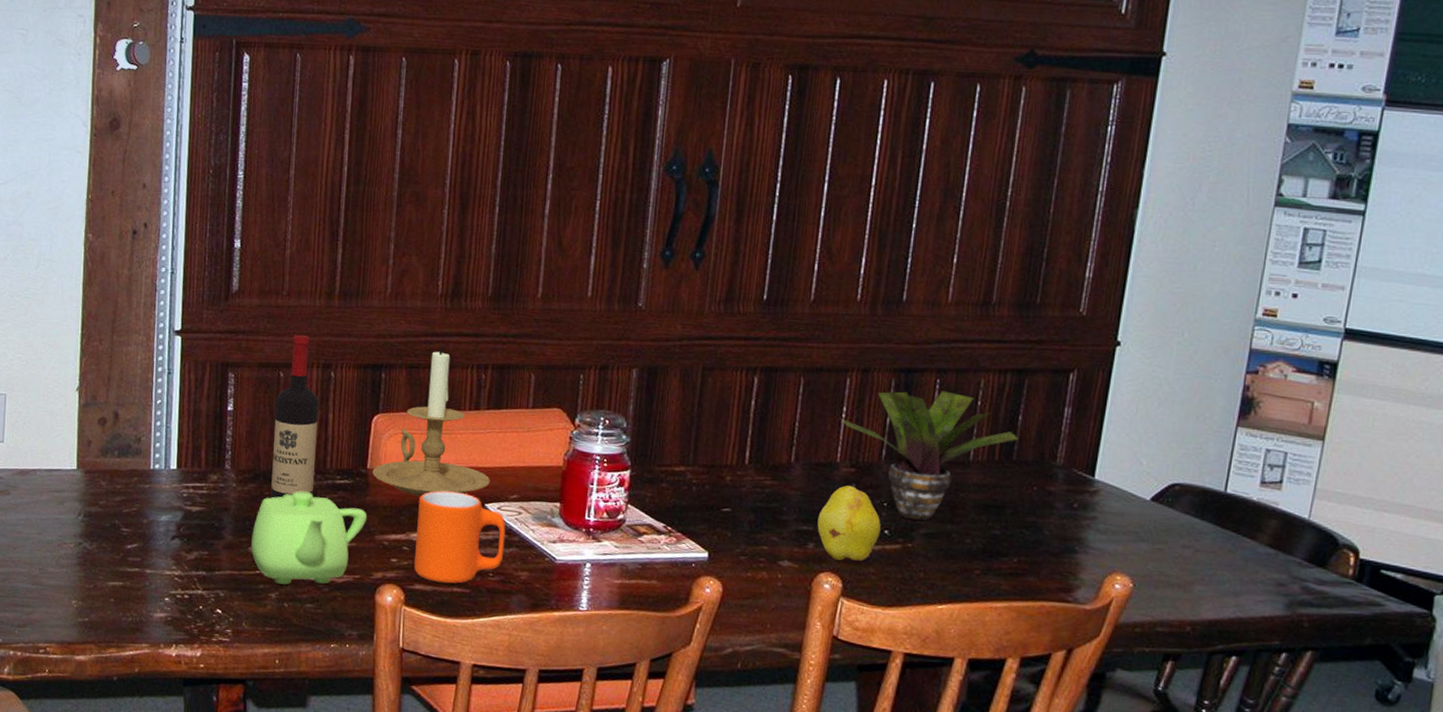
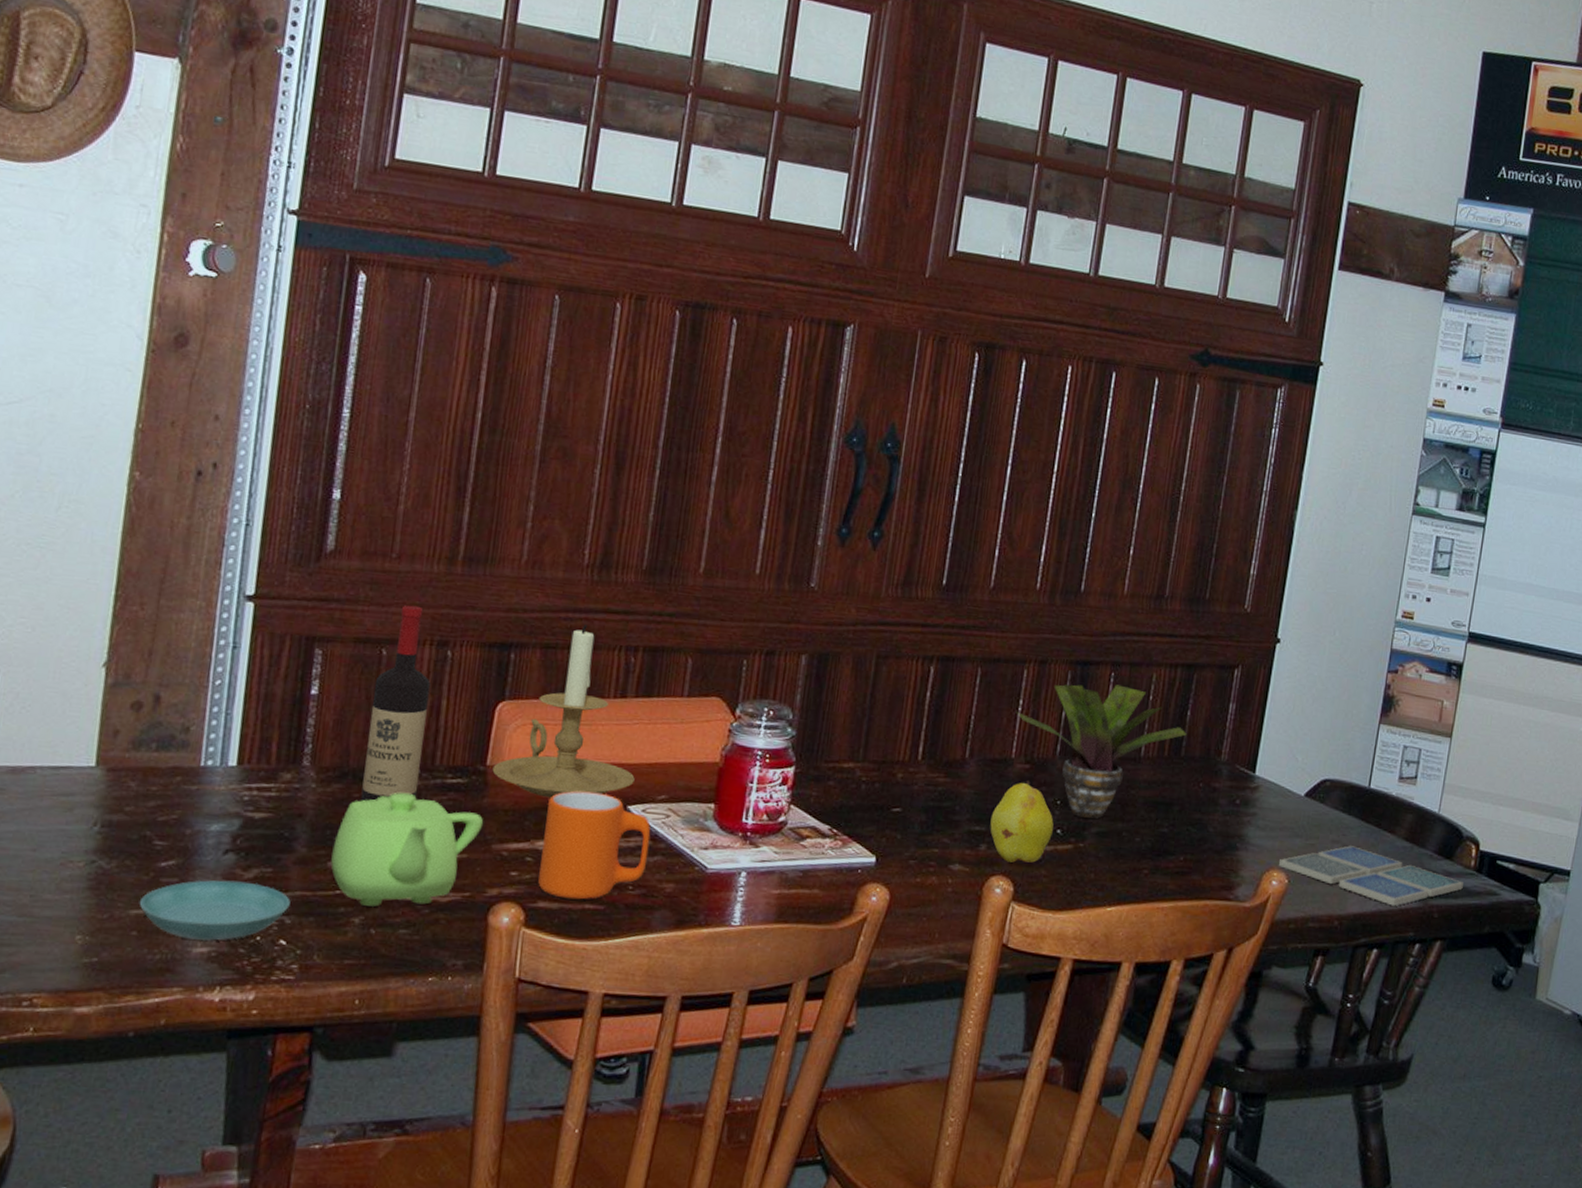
saucer: none [114,560,223,608] -> present [139,880,291,941]
drink coaster: none [1121,551,1339,614] -> present [1278,846,1463,906]

